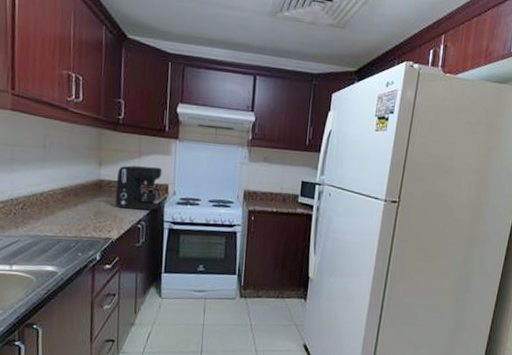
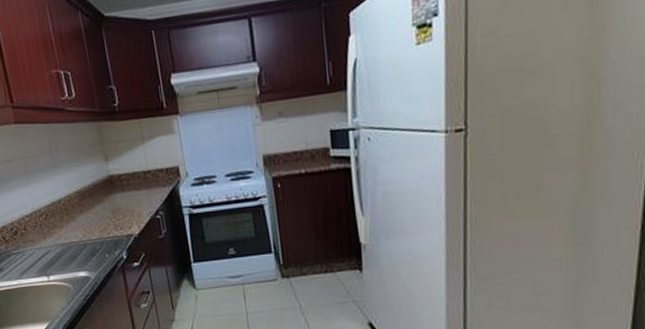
coffee maker: present [115,165,162,211] -> none [125,149,175,201]

